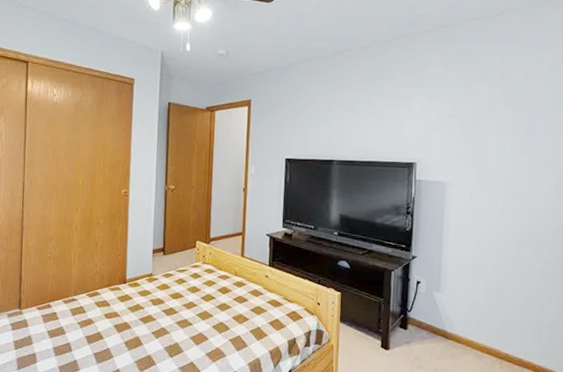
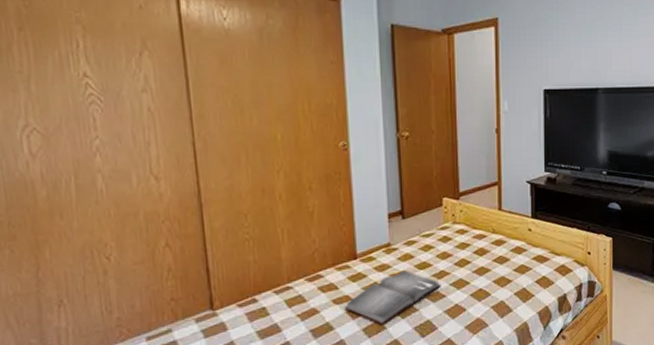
hardback book: none [113,297,189,341] -> present [345,269,441,325]

